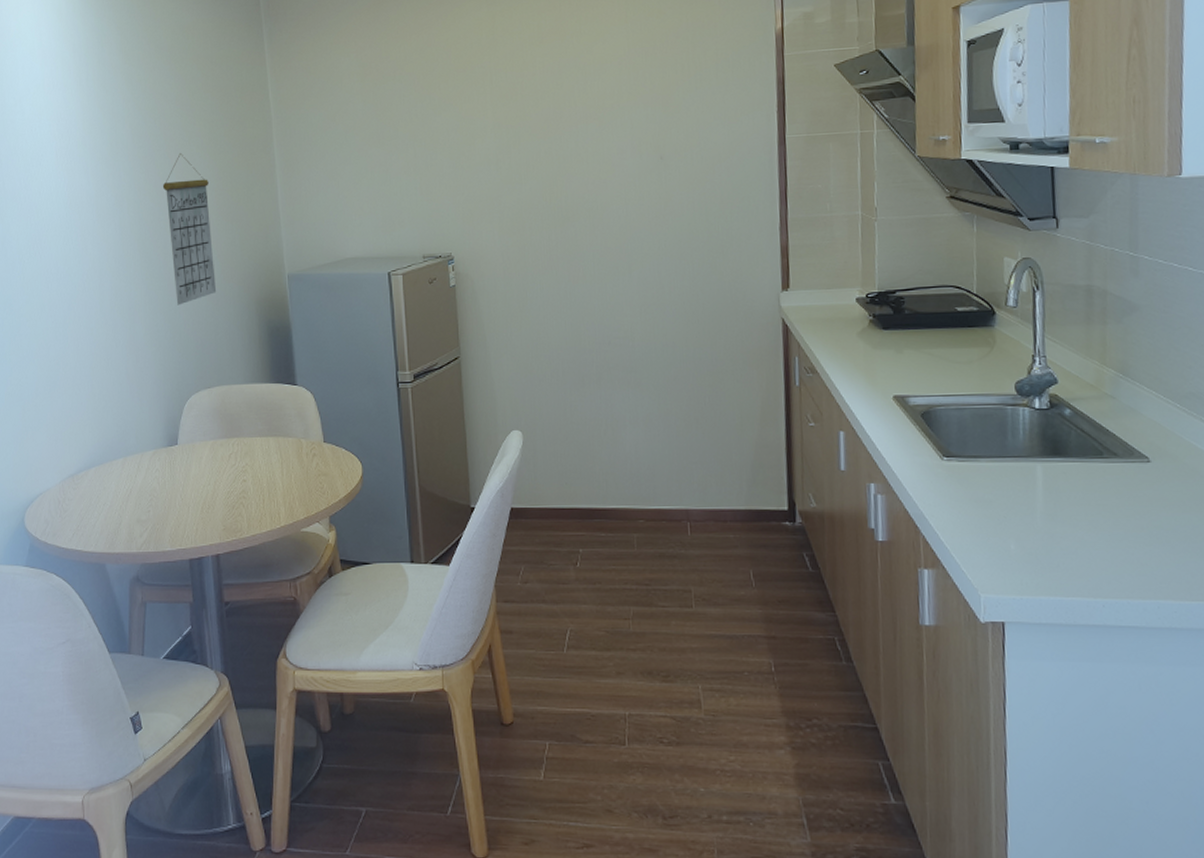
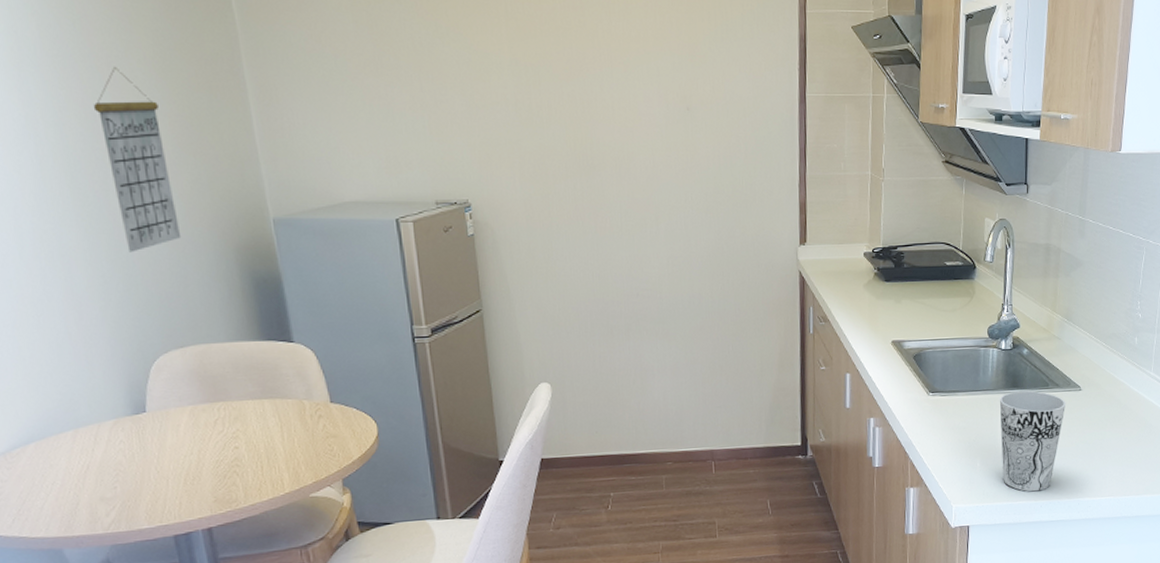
cup: none [1035,459,1130,586] -> present [999,390,1066,492]

